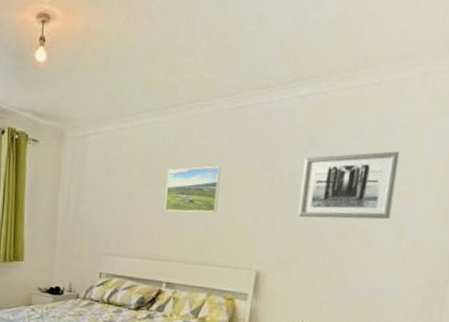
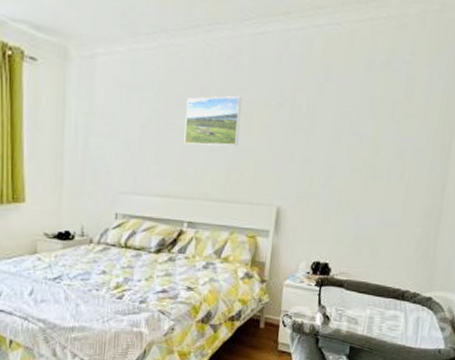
wall art: present [298,151,400,220] -> none [315,86,404,154]

